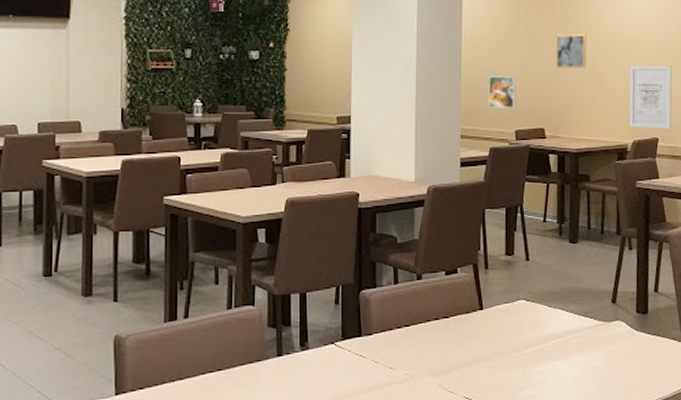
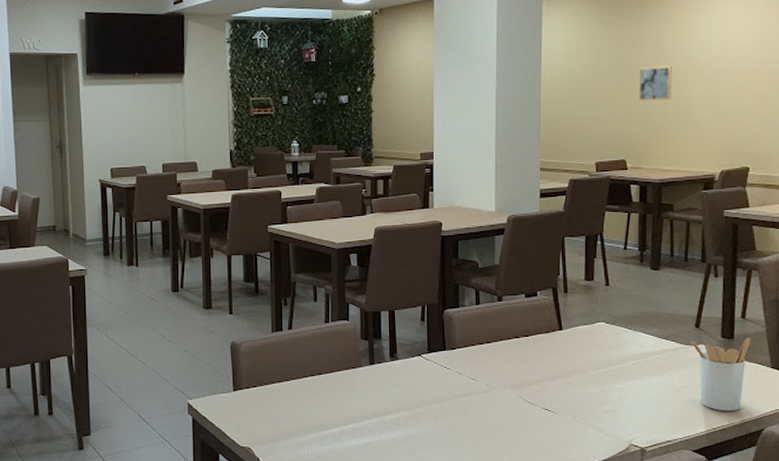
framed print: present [488,76,516,108] -> none [568,110,597,142]
utensil holder: none [608,312,664,391] -> present [690,337,751,412]
wall art: present [629,65,672,130] -> none [717,94,767,159]

